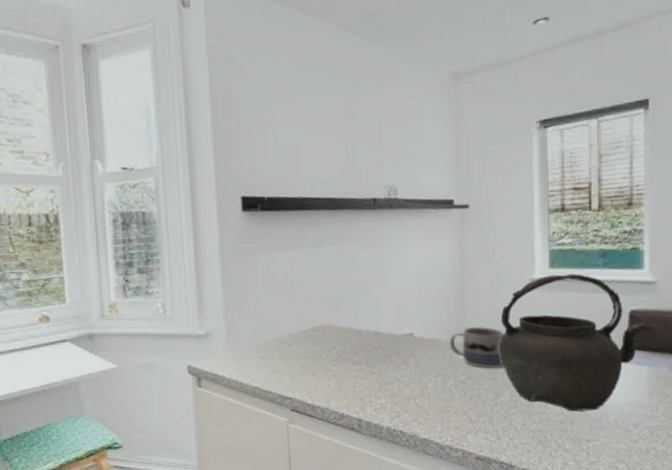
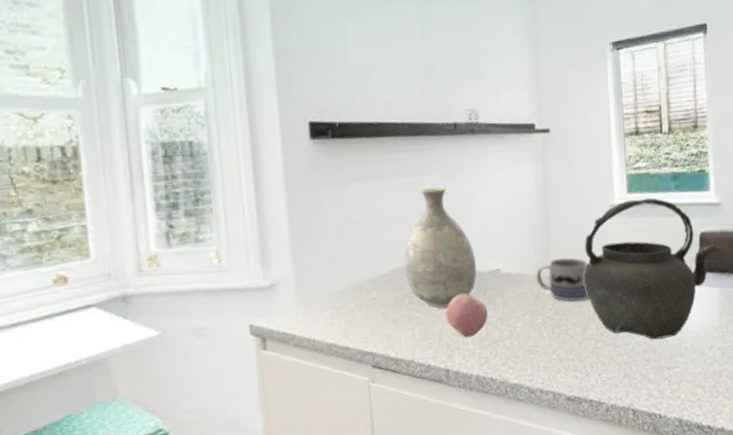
vase: none [323,255,390,364] -> present [404,186,477,308]
apple: none [359,353,400,393] -> present [445,293,488,338]

